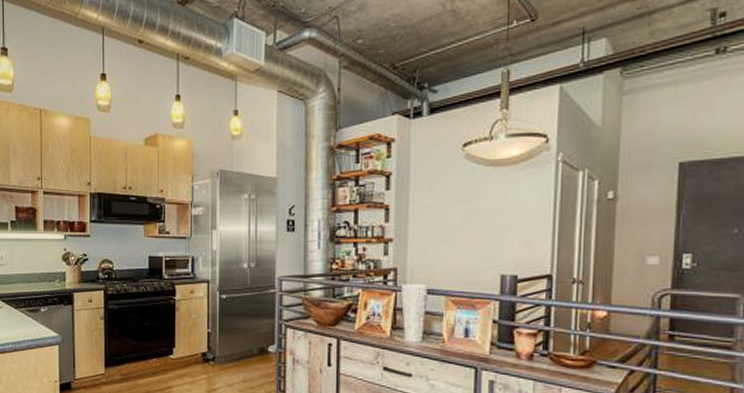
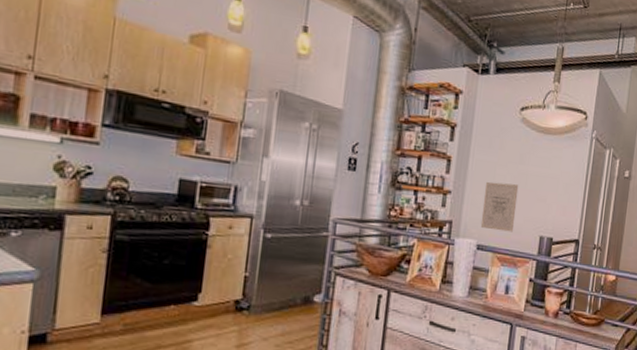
wall art: none [428,224,470,274] -> present [480,181,519,232]

